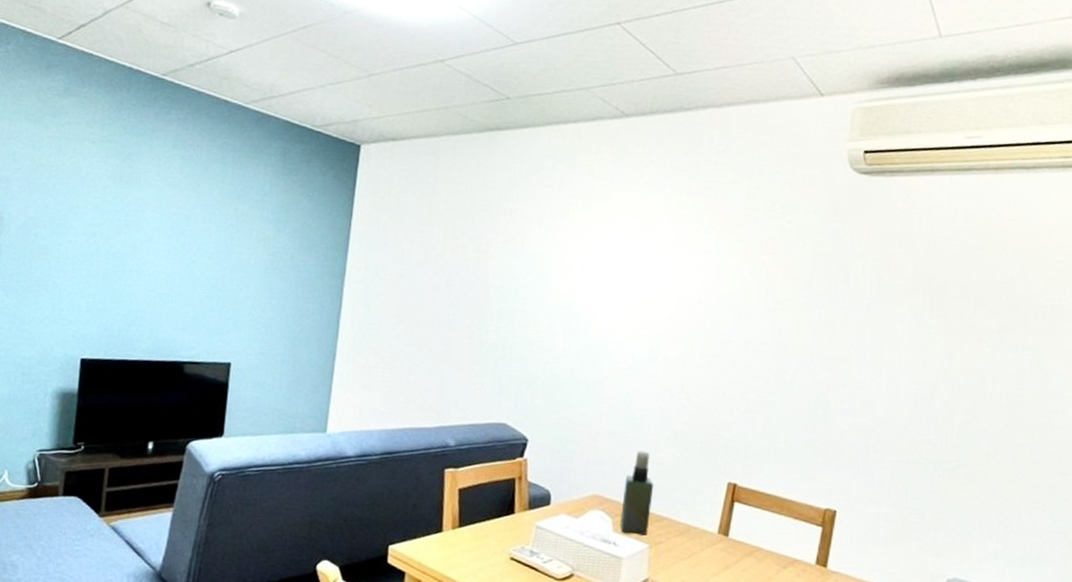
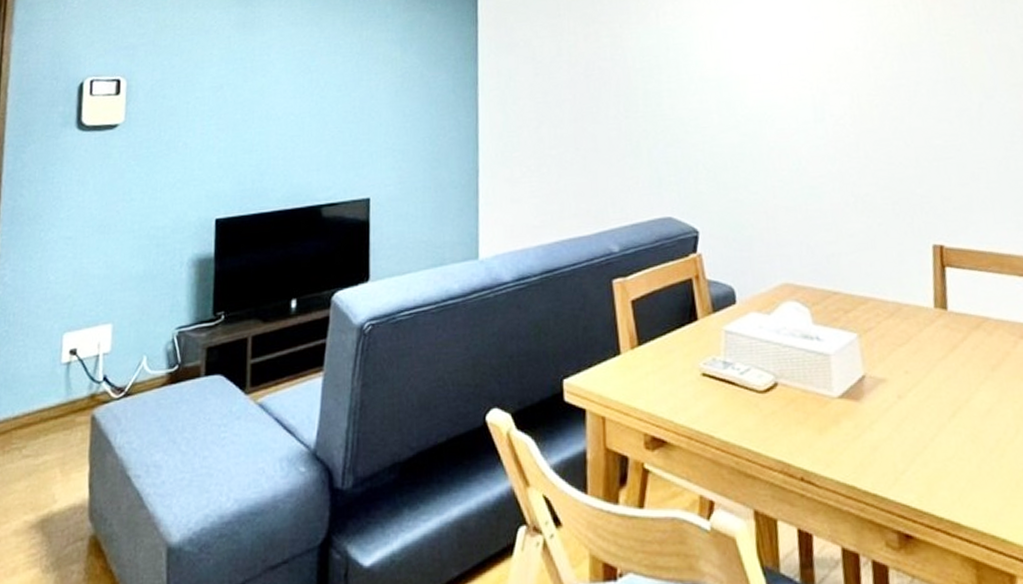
spray bottle: present [620,451,654,536] -> none [815,224,854,324]

